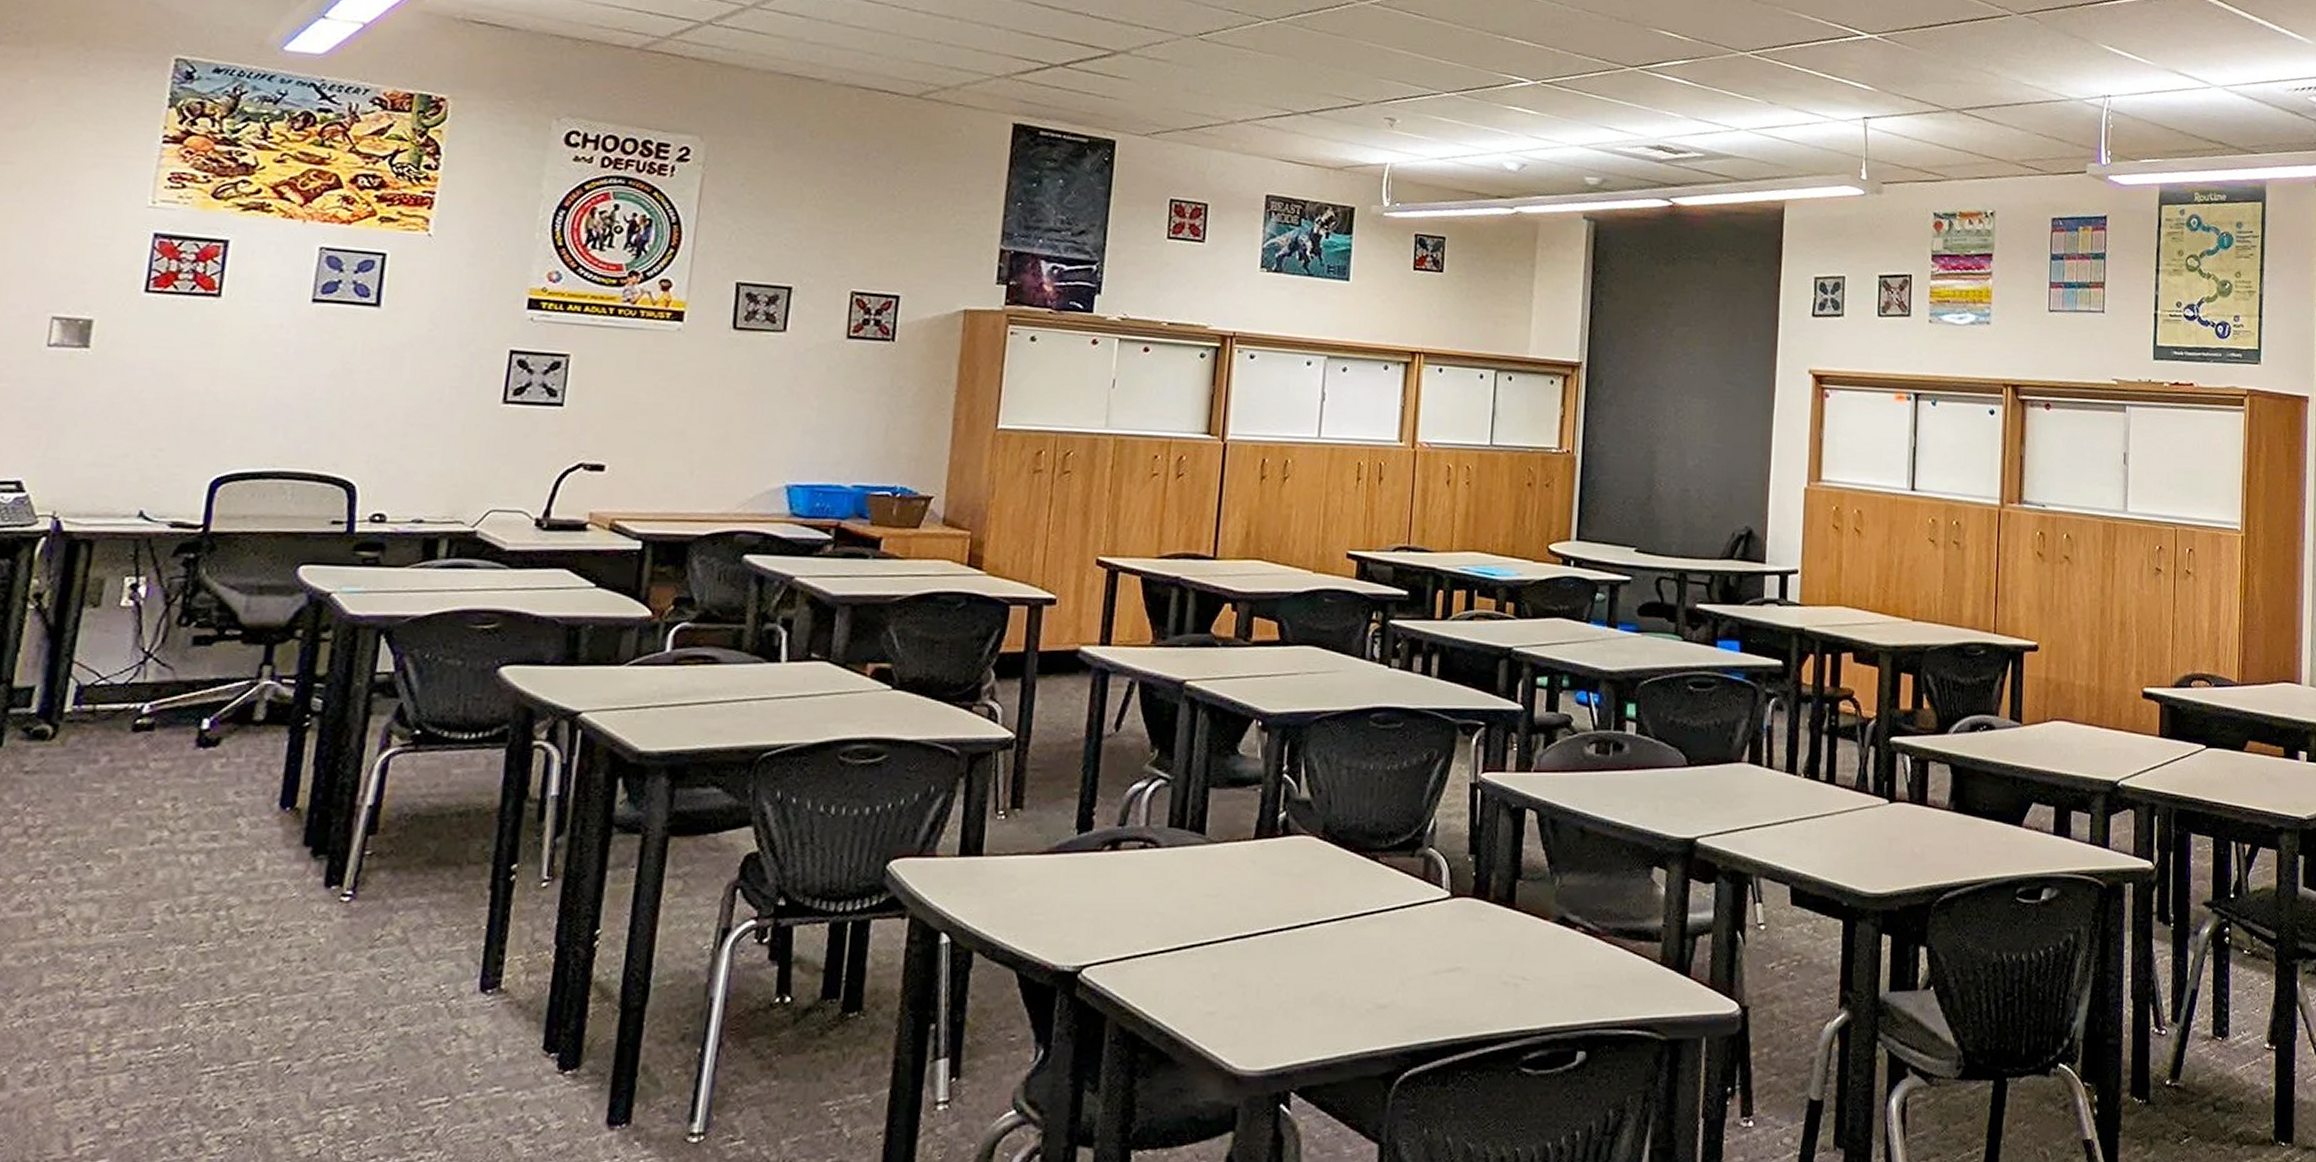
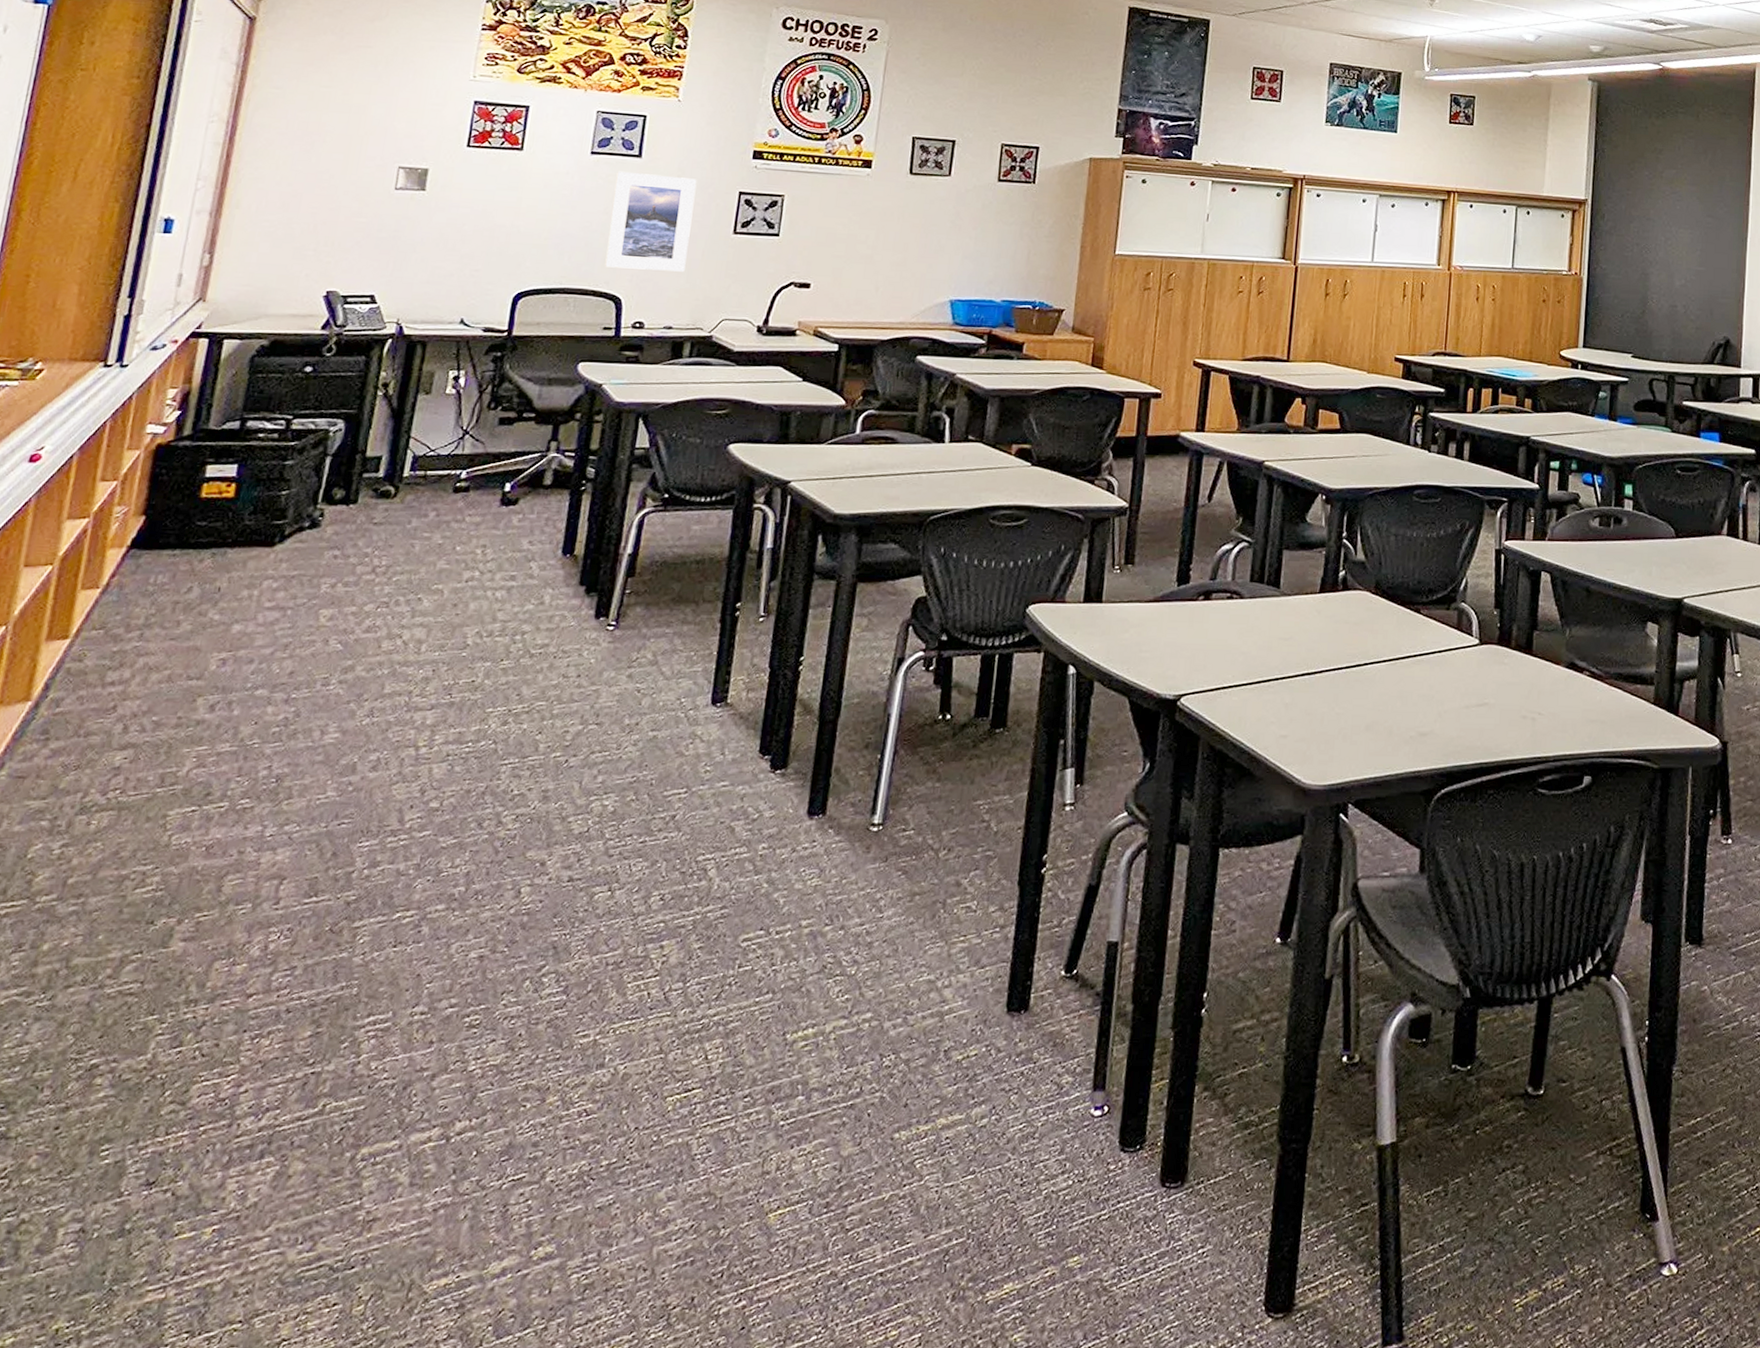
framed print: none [332,323,454,451] -> present [605,171,697,272]

